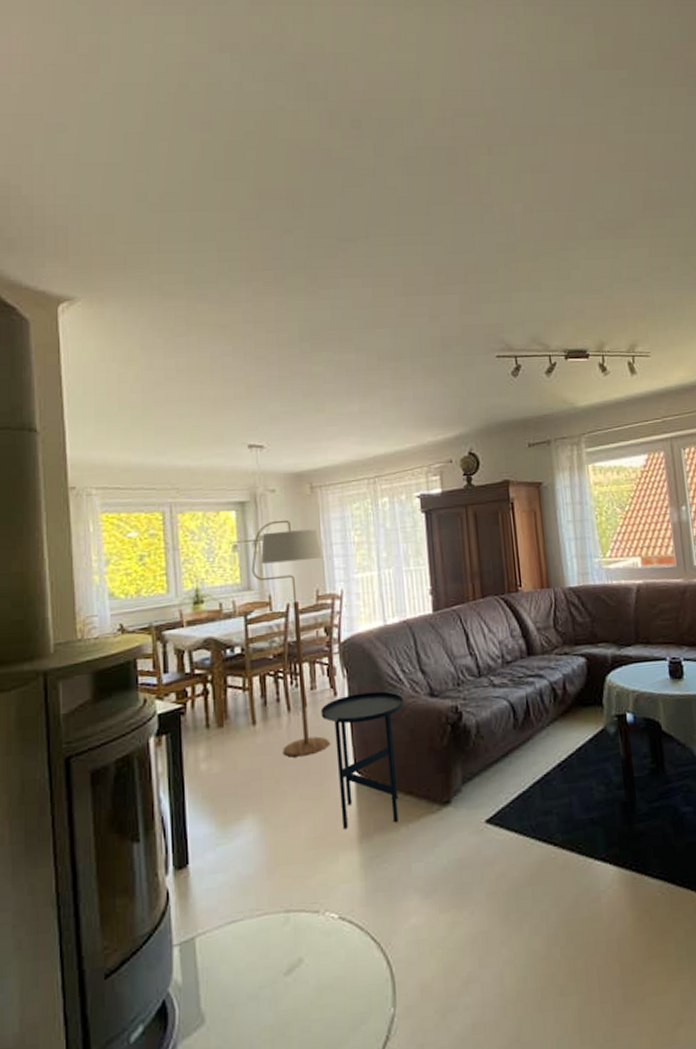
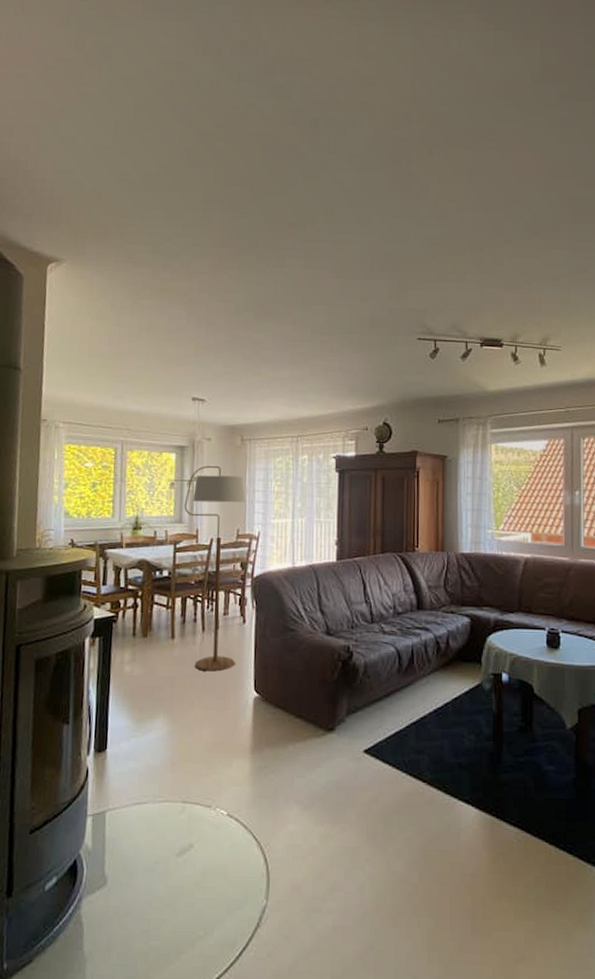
side table: present [320,691,404,829] -> none [230,623,303,740]

